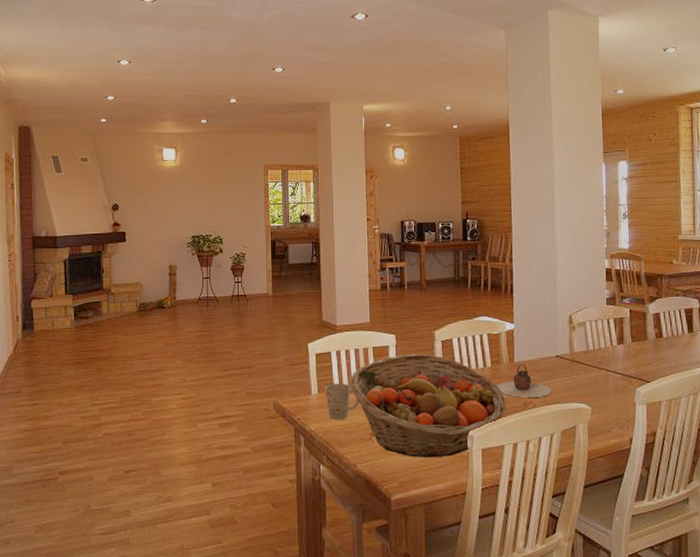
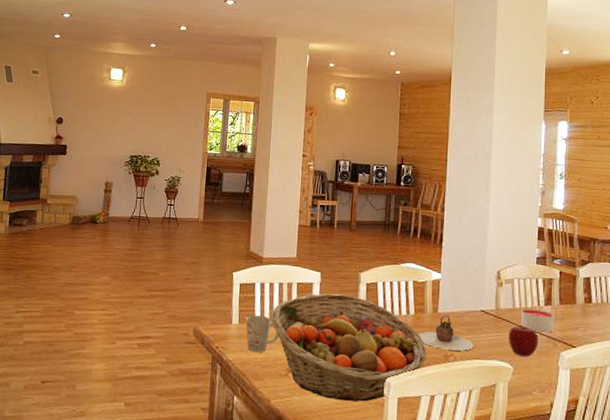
apple: none [584,366,614,396] -> present [508,325,539,357]
candle: none [595,349,628,371] -> present [520,308,554,333]

